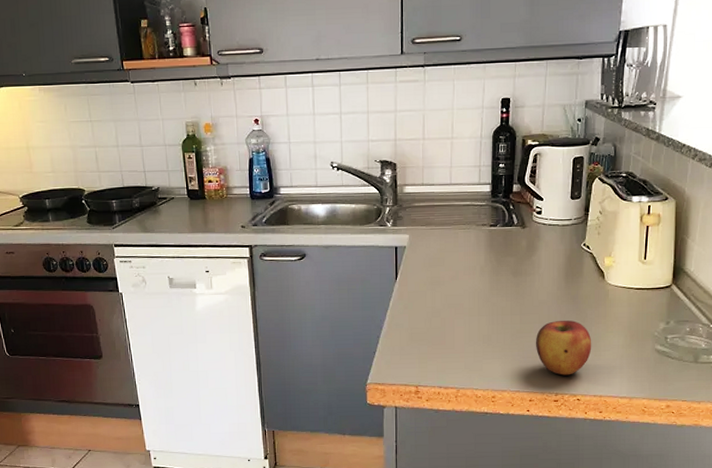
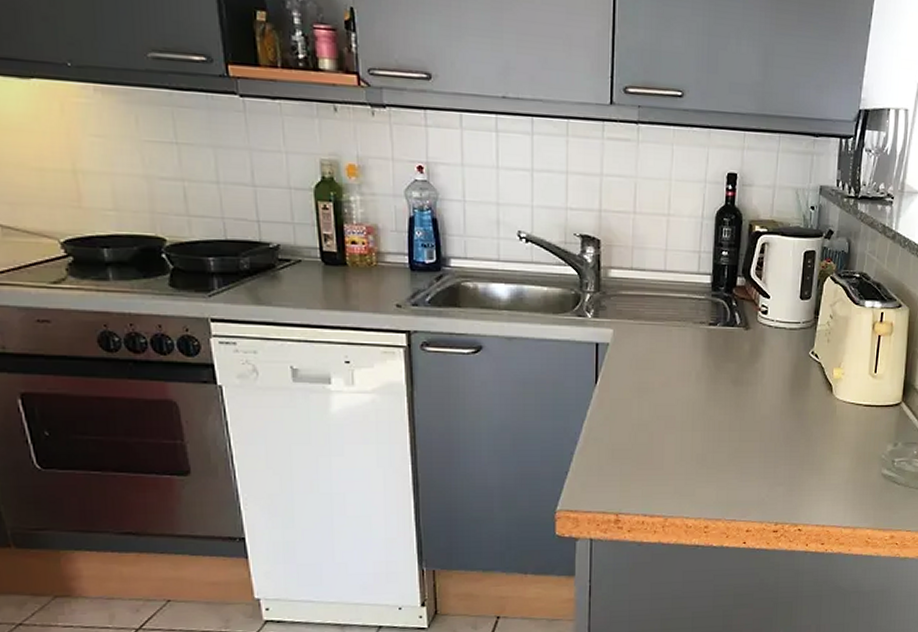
apple: present [535,320,592,376] -> none [755,439,817,502]

